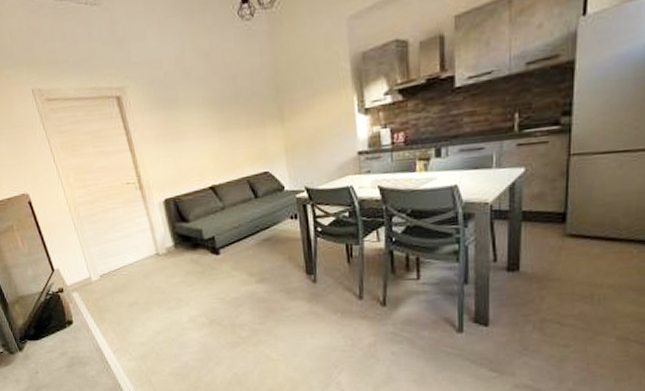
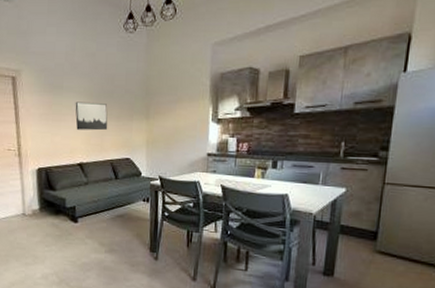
wall art: none [195,111,238,148] -> present [75,101,108,131]

